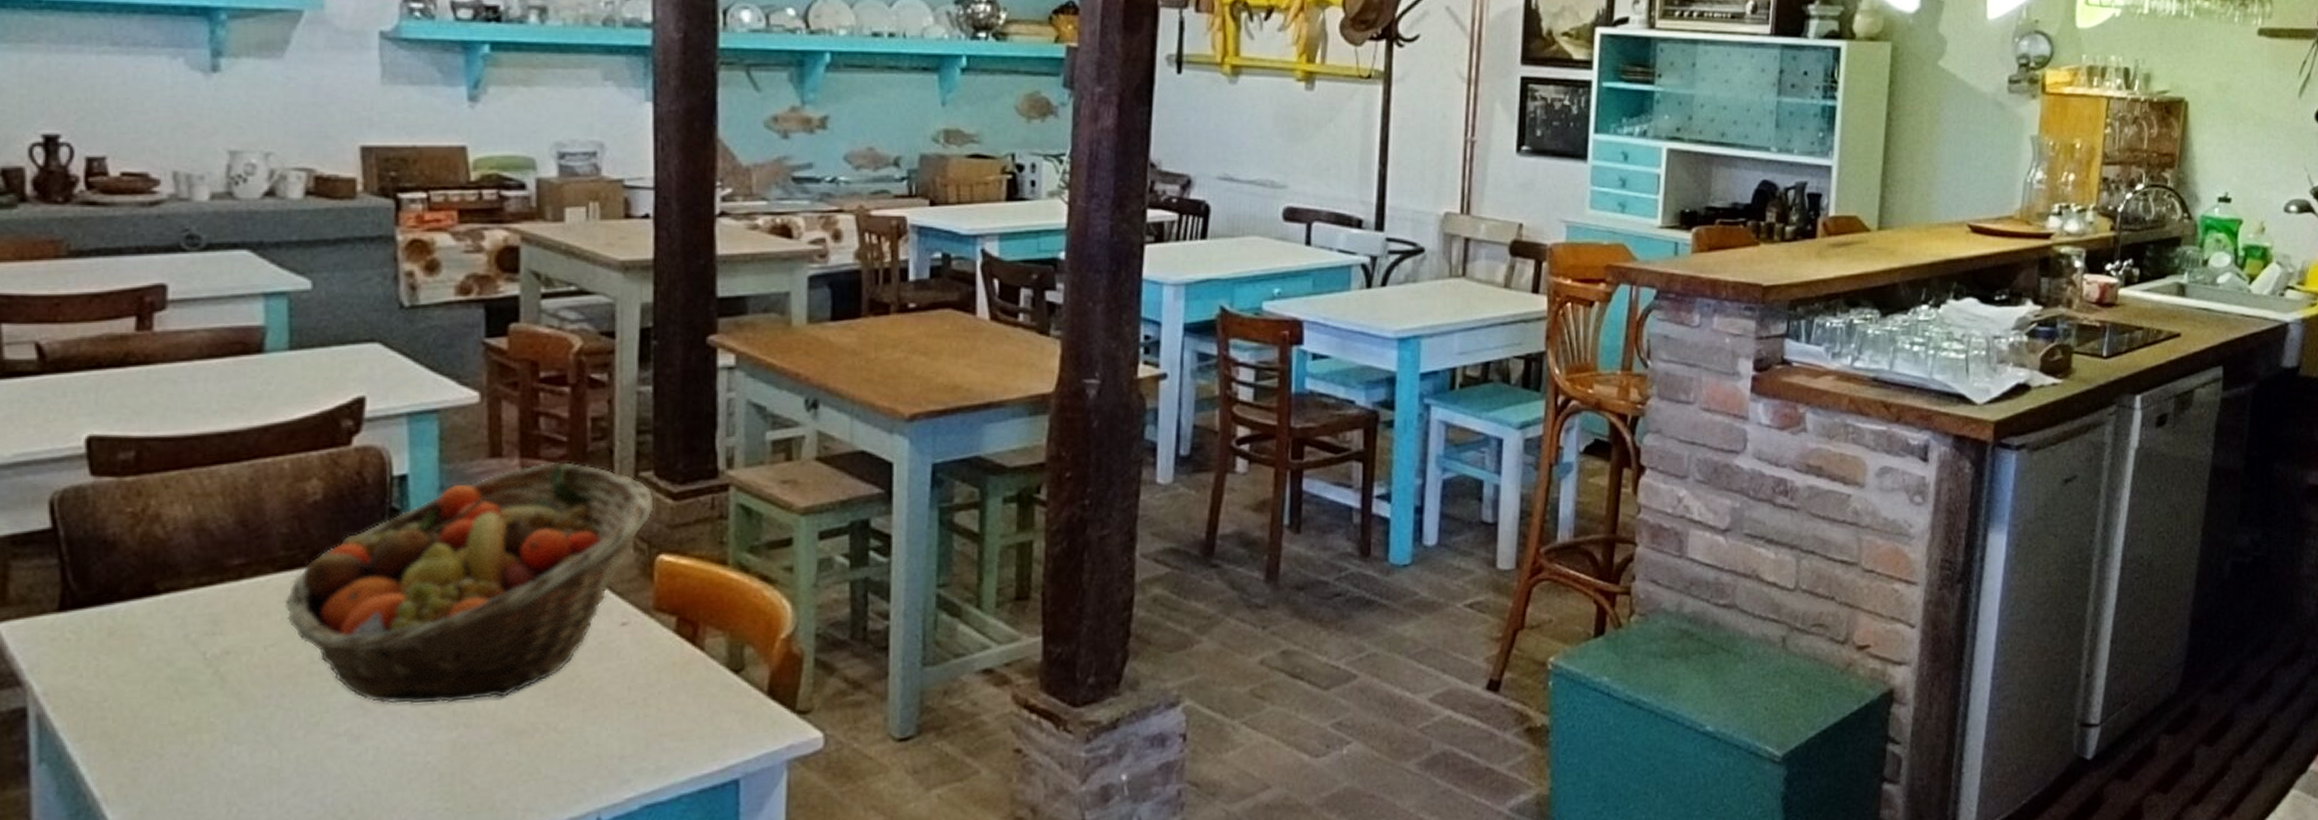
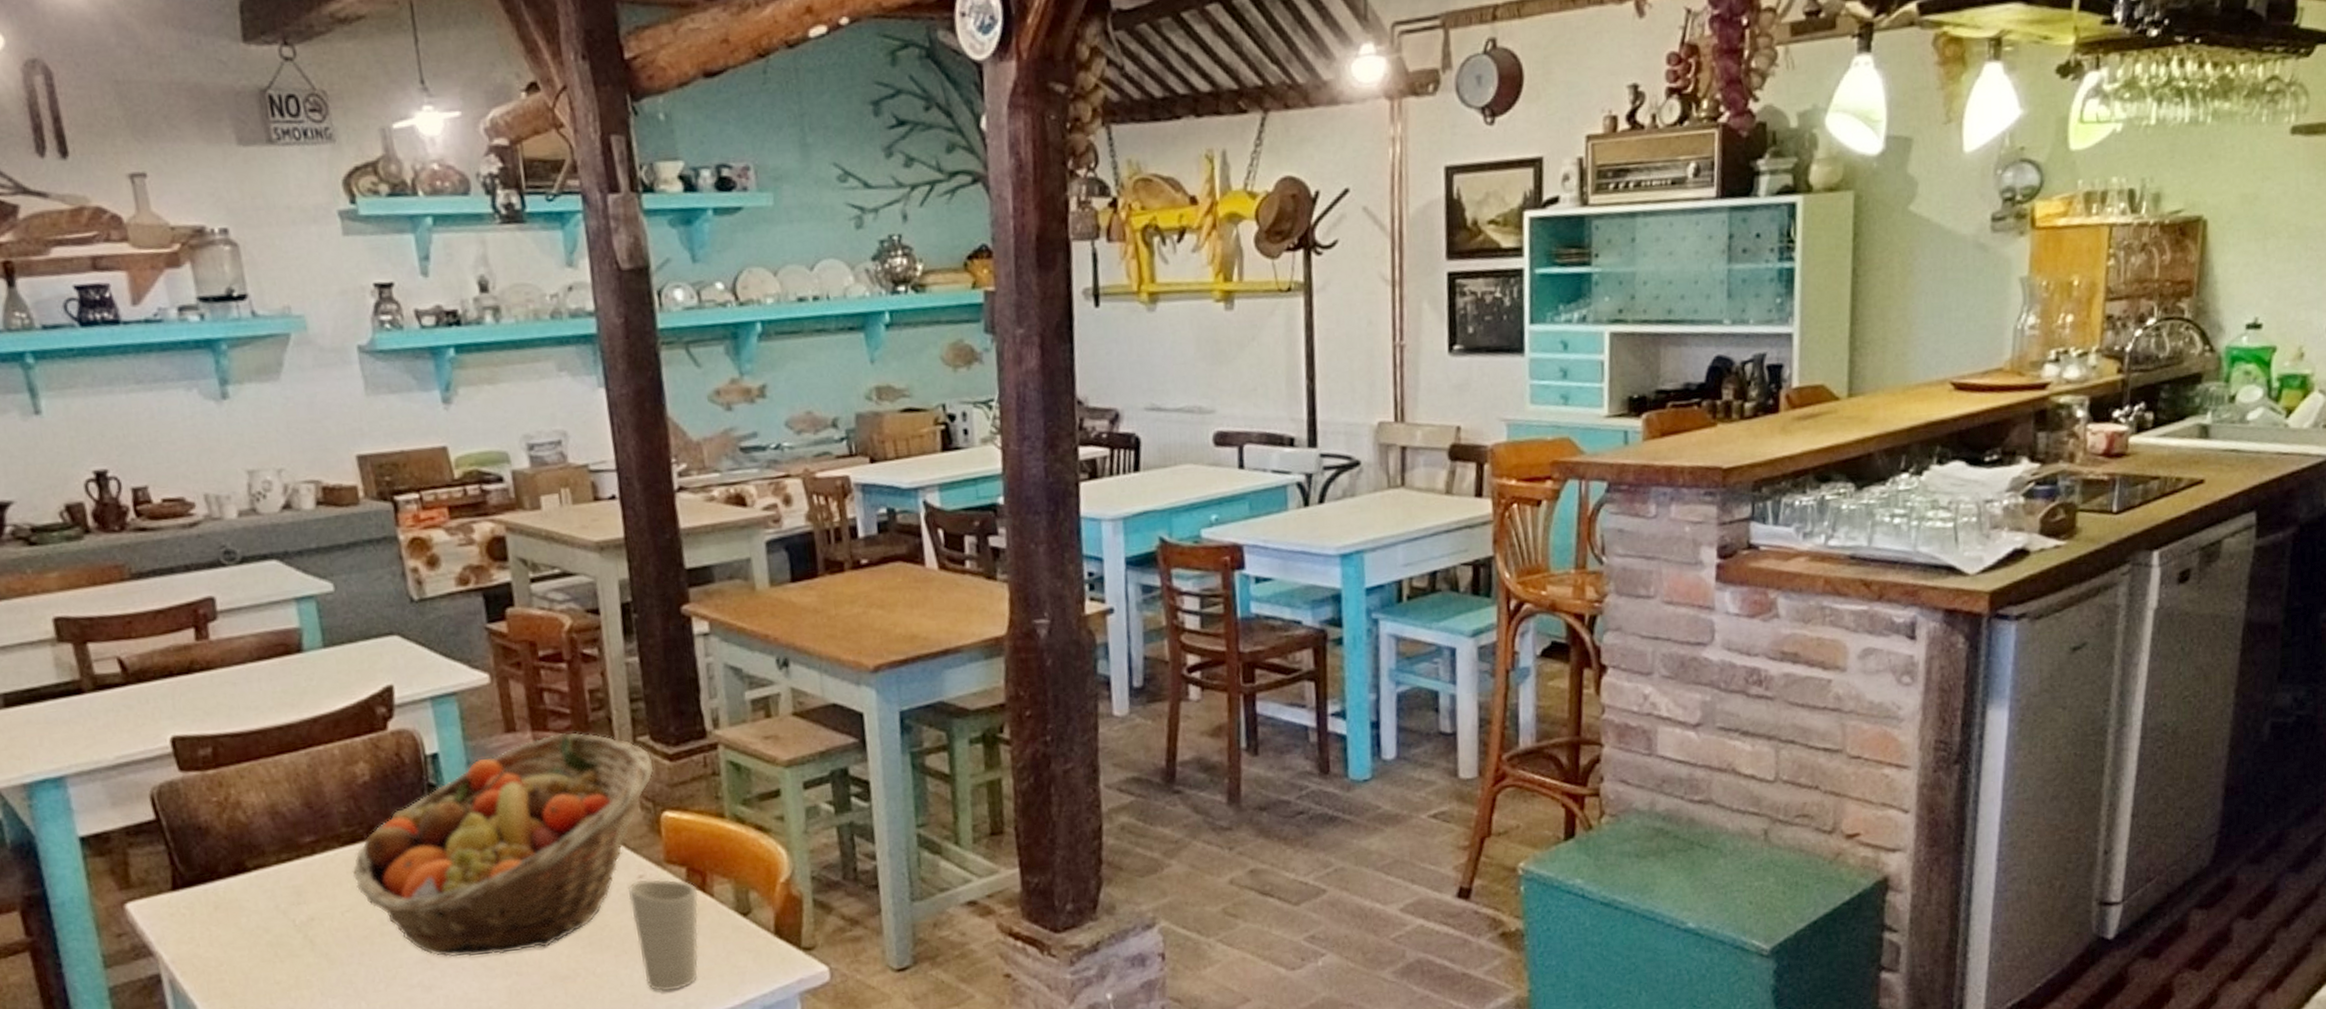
cup: none [607,627,687,752] -> present [627,879,698,991]

